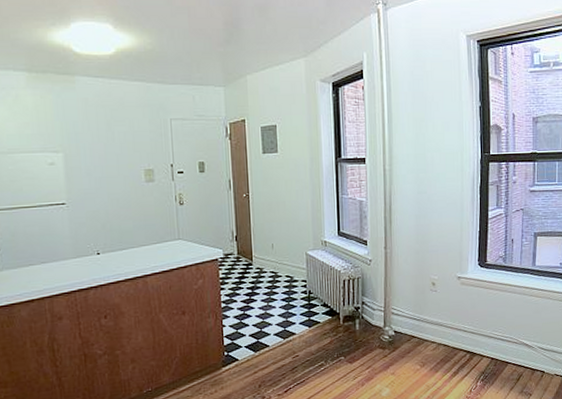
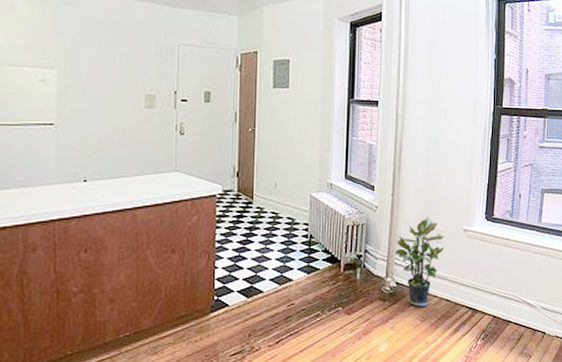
potted plant: none [391,267,440,353] -> present [394,217,445,307]

